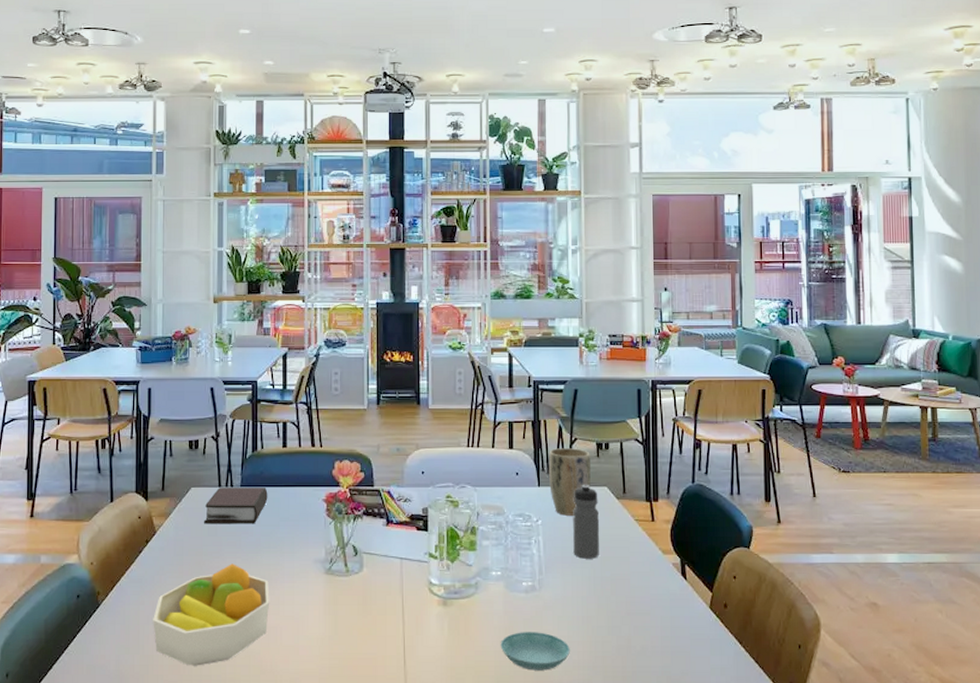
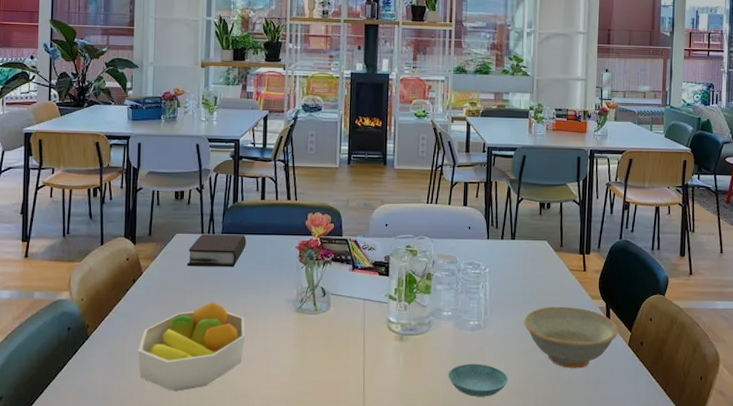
plant pot: present [548,448,591,516] -> none [496,206,534,265]
water bottle: present [573,485,599,559] -> none [515,239,539,302]
dish: none [585,564,697,636] -> present [524,307,618,368]

